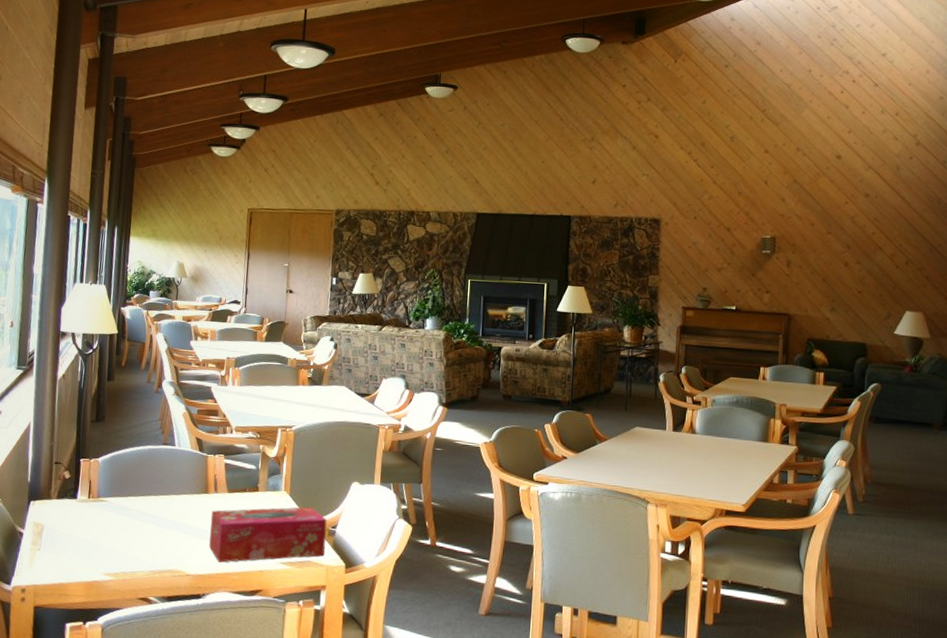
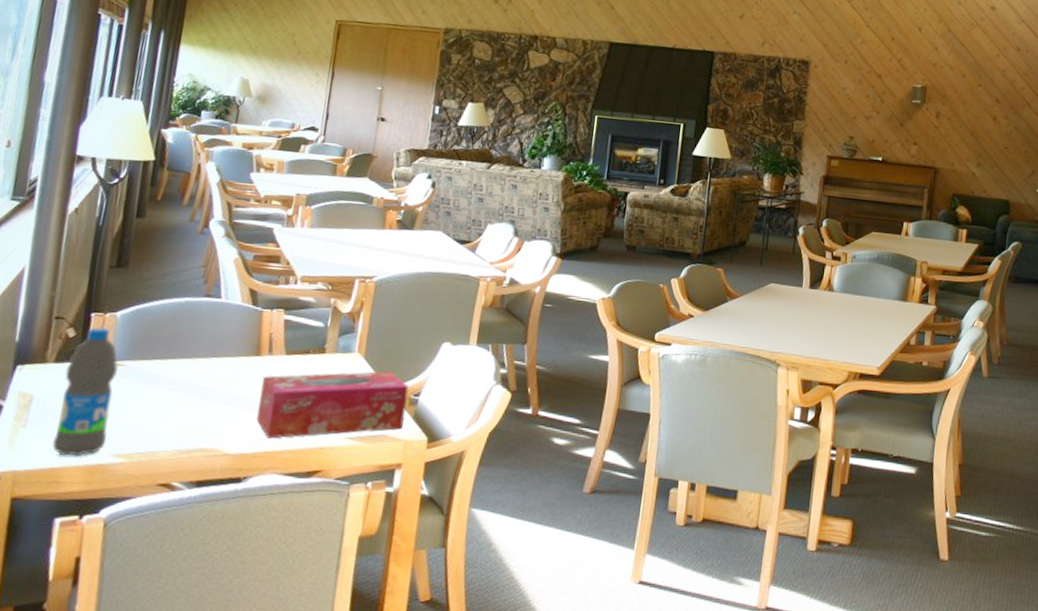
water bottle: none [60,470,103,575] -> present [52,326,118,457]

